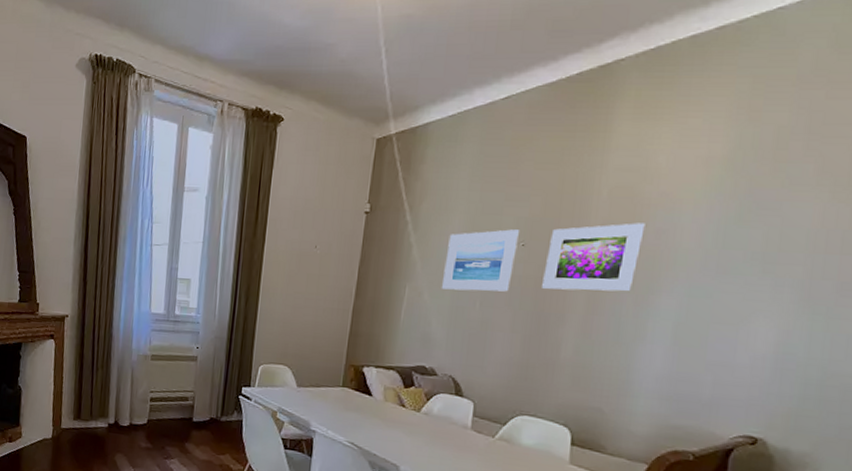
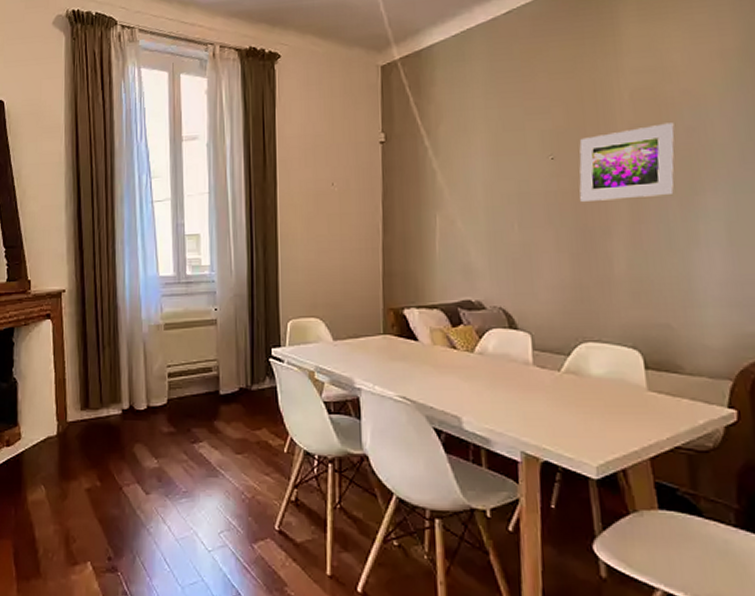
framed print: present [441,229,521,292] -> none [473,143,547,214]

